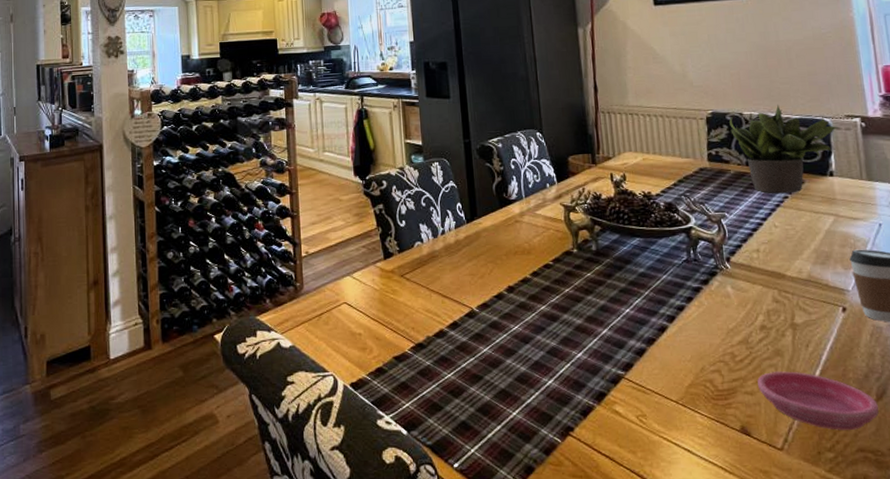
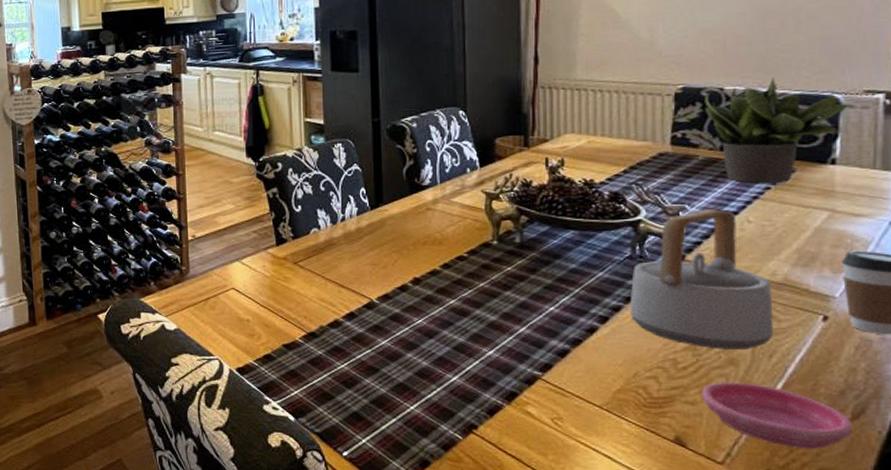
teapot: none [690,216,807,342] -> present [629,209,773,350]

